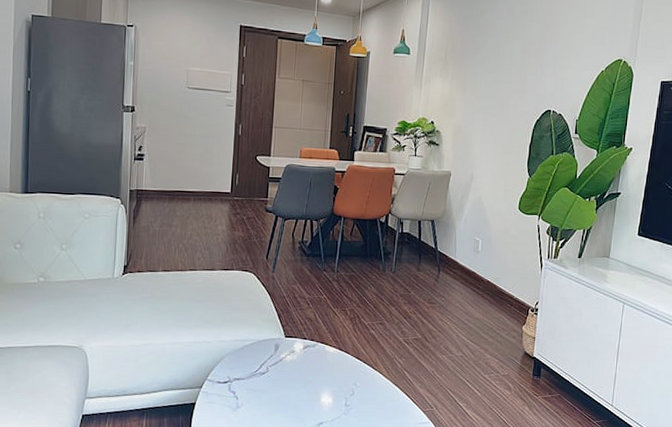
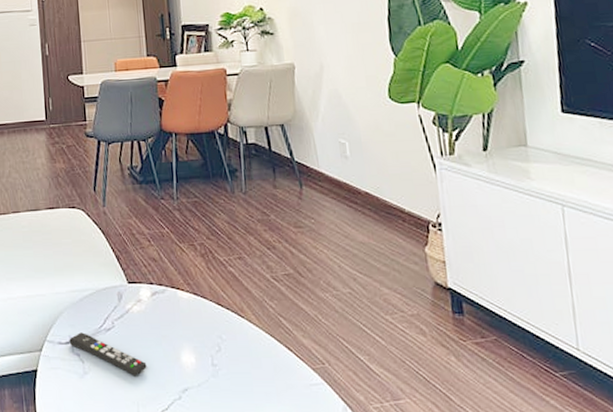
remote control: none [227,374,292,412] -> present [69,332,147,376]

